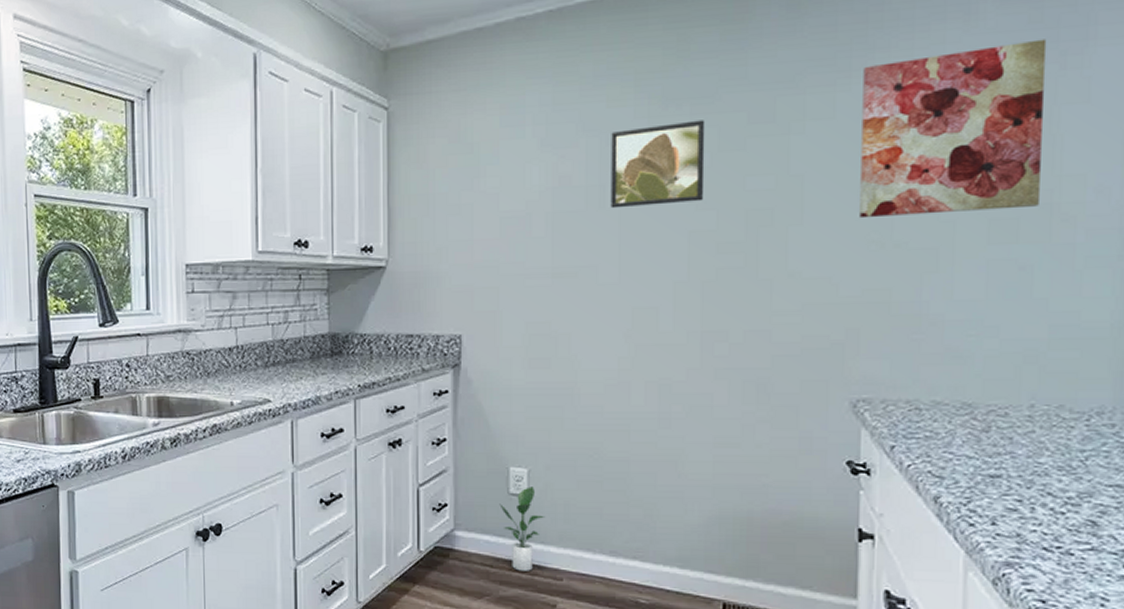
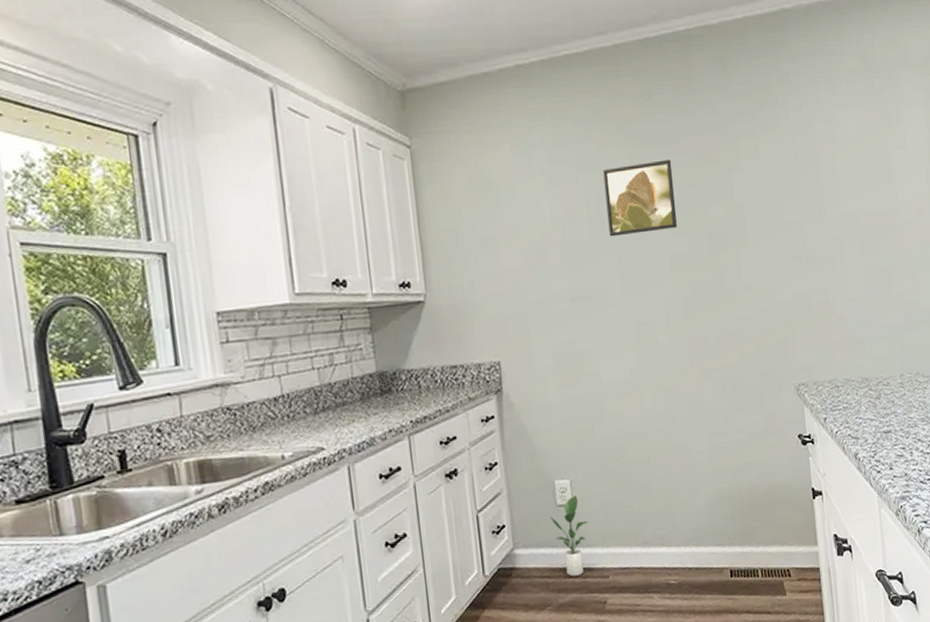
wall art: present [860,39,1047,219] -> none [772,101,888,239]

